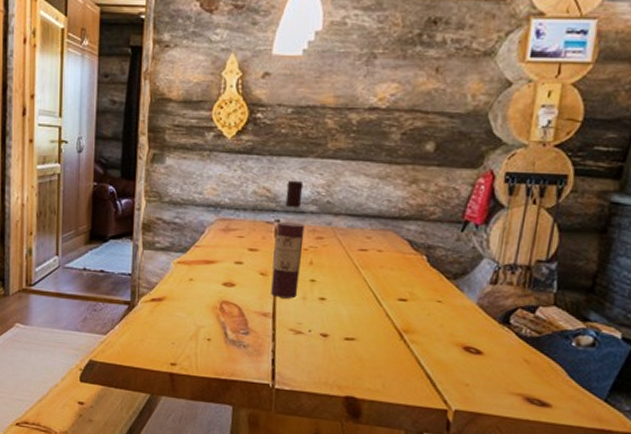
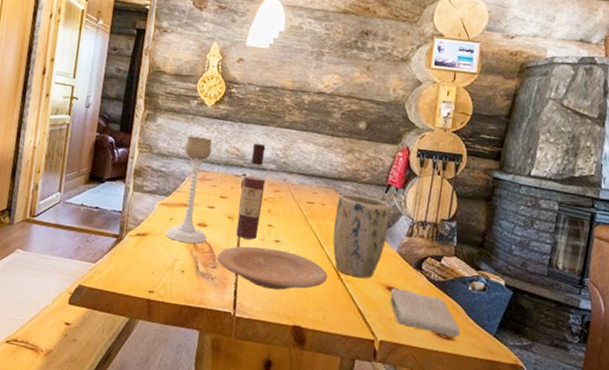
candle holder: none [185,177,236,307] -> present [165,136,213,244]
plate: none [248,306,387,356] -> present [216,246,328,290]
plant pot: none [393,236,469,338] -> present [333,194,391,278]
washcloth: none [468,348,559,403] -> present [390,288,460,337]

